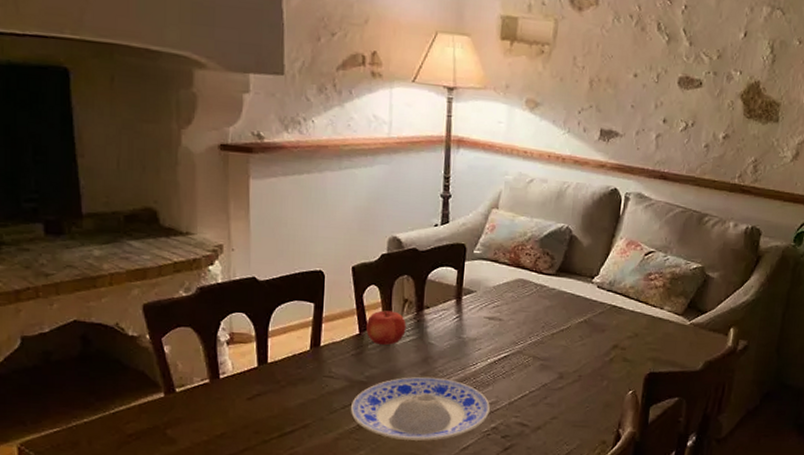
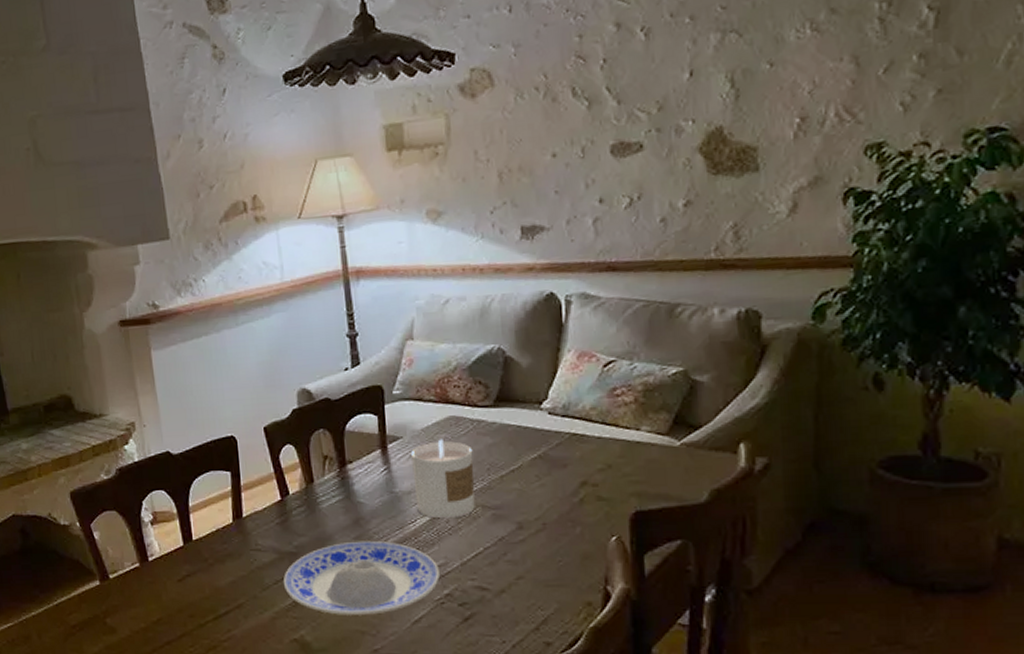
fruit: present [365,310,407,346] -> none [286,470,331,510]
candle: none [479,297,533,365] -> present [411,439,475,519]

